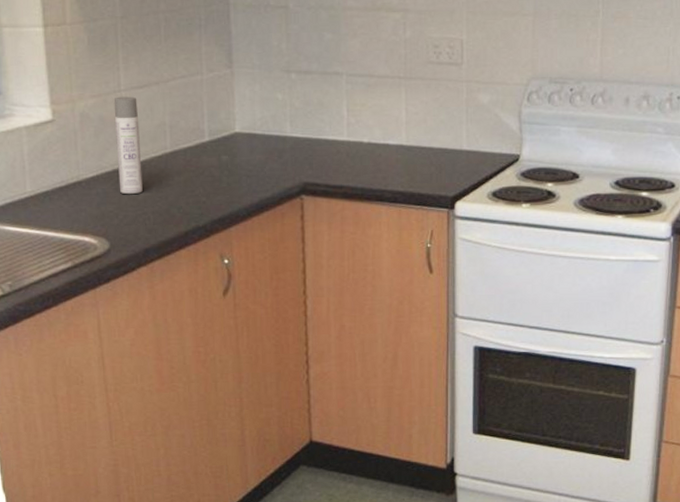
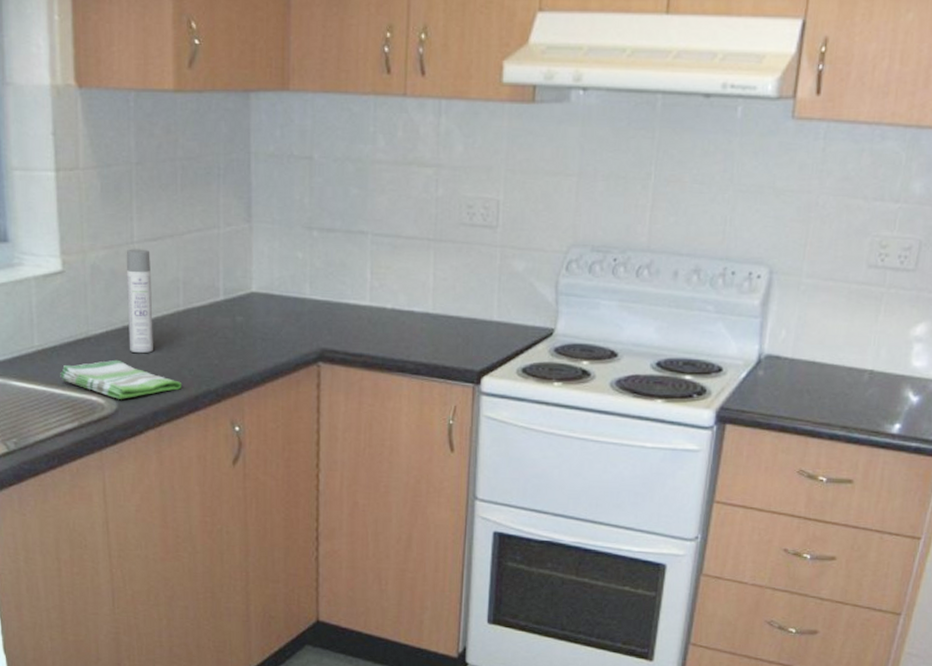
dish towel: none [53,201,172,239] -> present [60,359,182,399]

